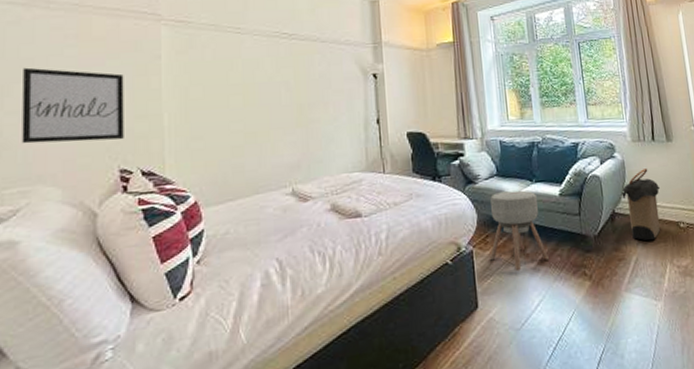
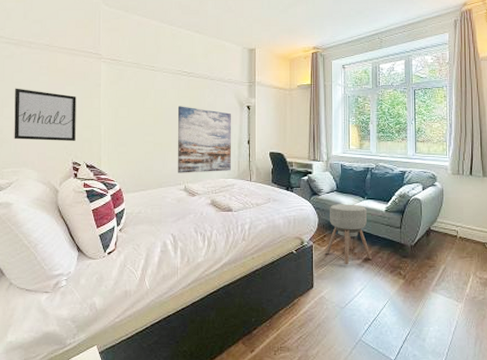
wall art: none [276,79,356,172] -> present [177,106,231,173]
laundry hamper: present [622,168,661,241] -> none [438,197,473,255]

